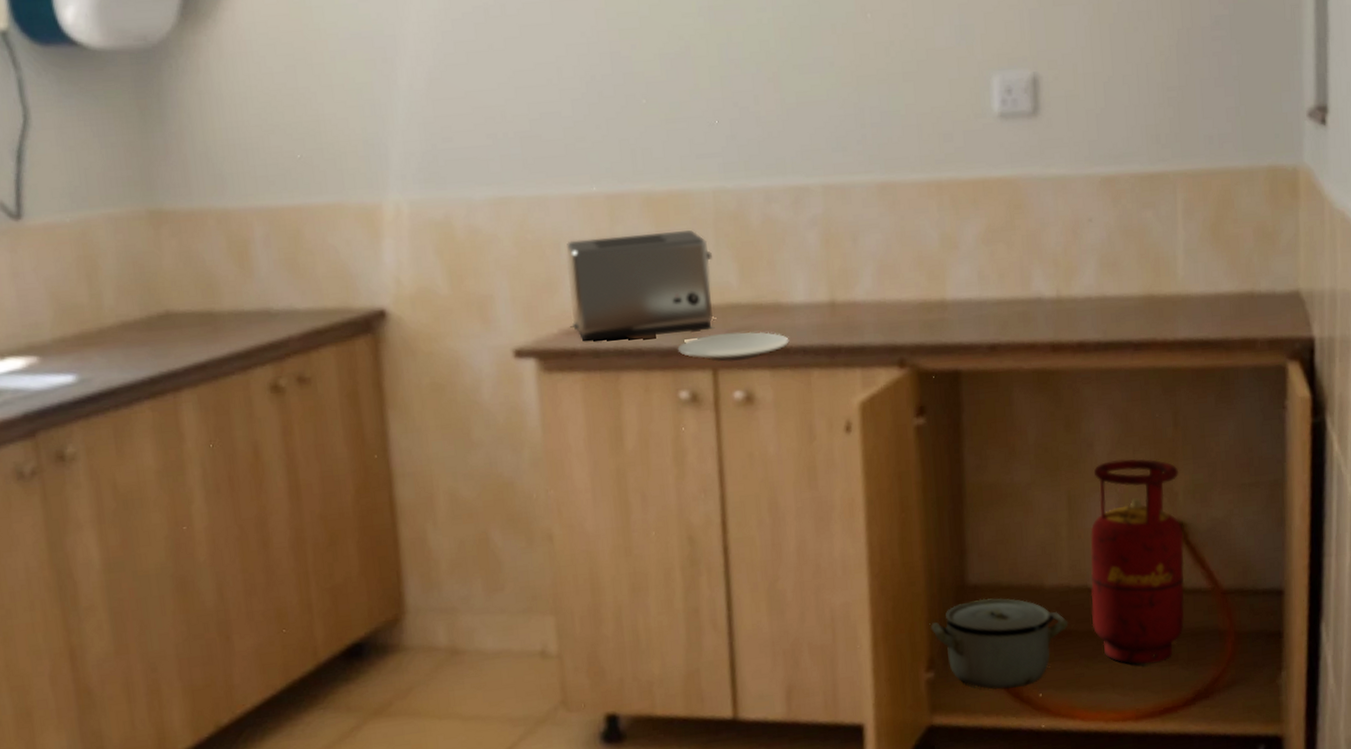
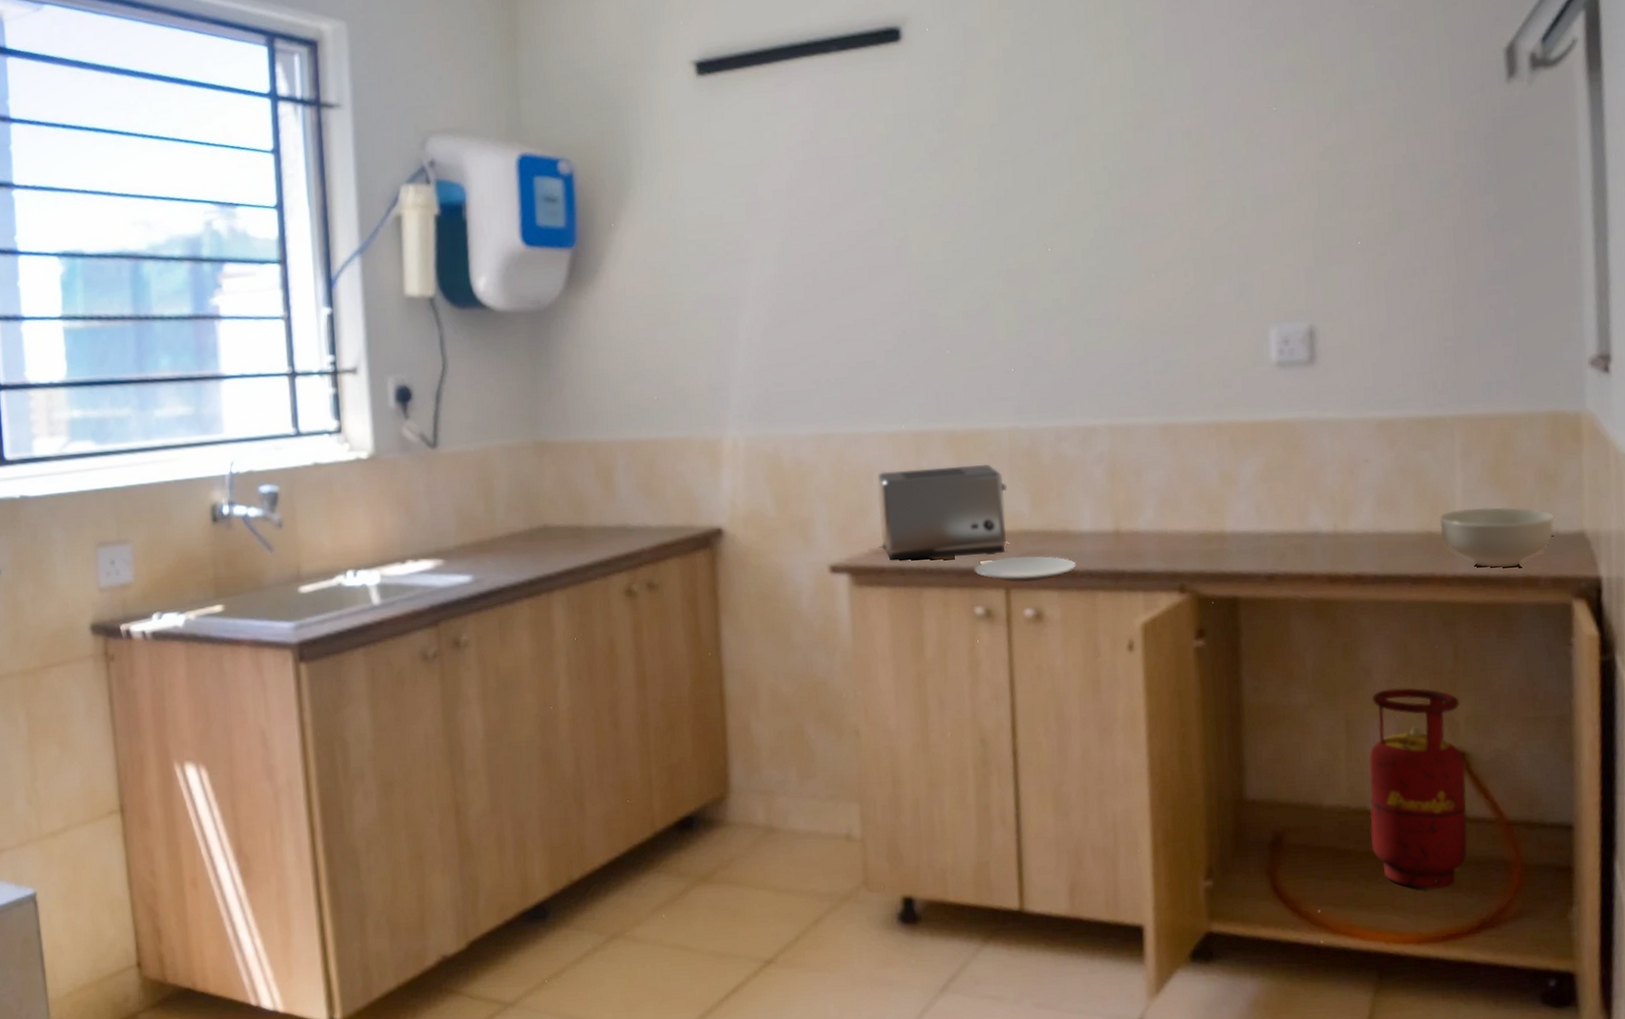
cooking pot: present [929,597,1069,690] -> none [1208,813,1348,903]
bowl: none [1161,267,1272,332] -> present [1439,507,1555,569]

